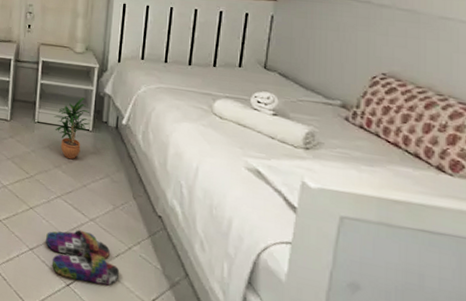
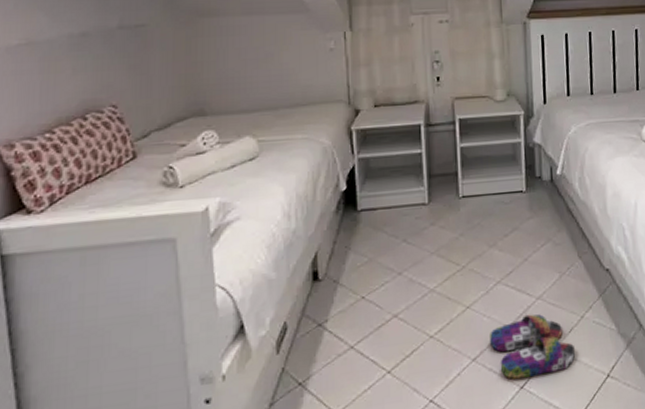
potted plant: present [54,97,90,160] -> none [481,154,522,233]

